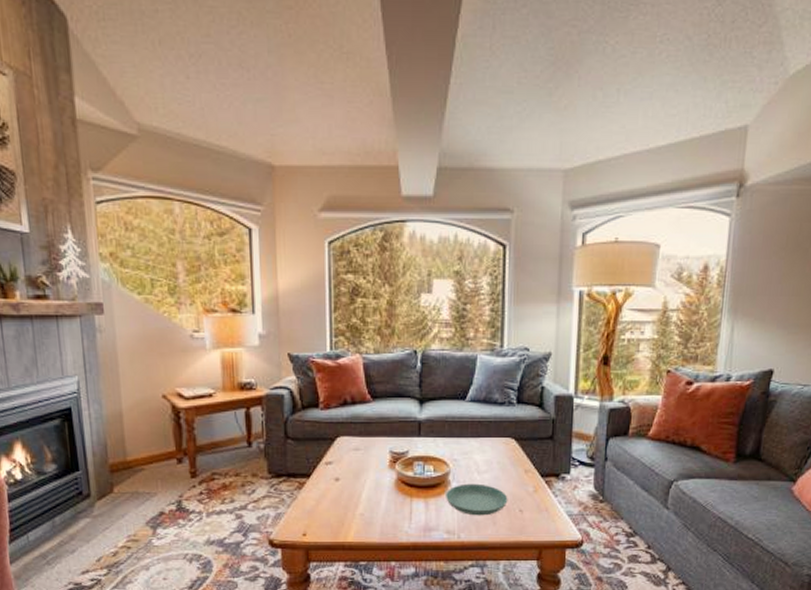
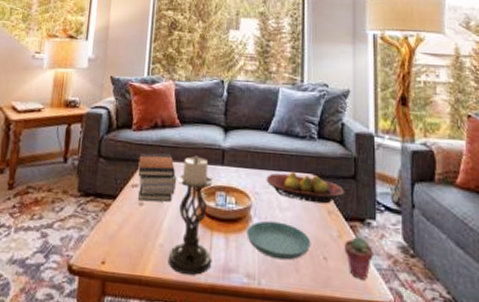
book stack: none [330,429,373,477] -> present [138,152,177,202]
candle holder: none [369,429,413,536] -> present [168,155,213,275]
fruit bowl: none [464,436,541,464] -> present [266,171,344,204]
potted succulent: none [539,489,566,525] -> present [344,235,373,280]

